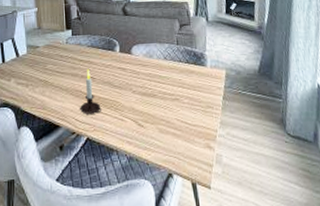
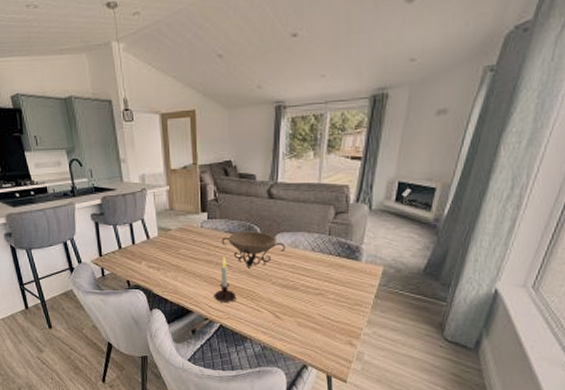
decorative bowl: none [85,44,142,79] -> present [221,231,286,269]

